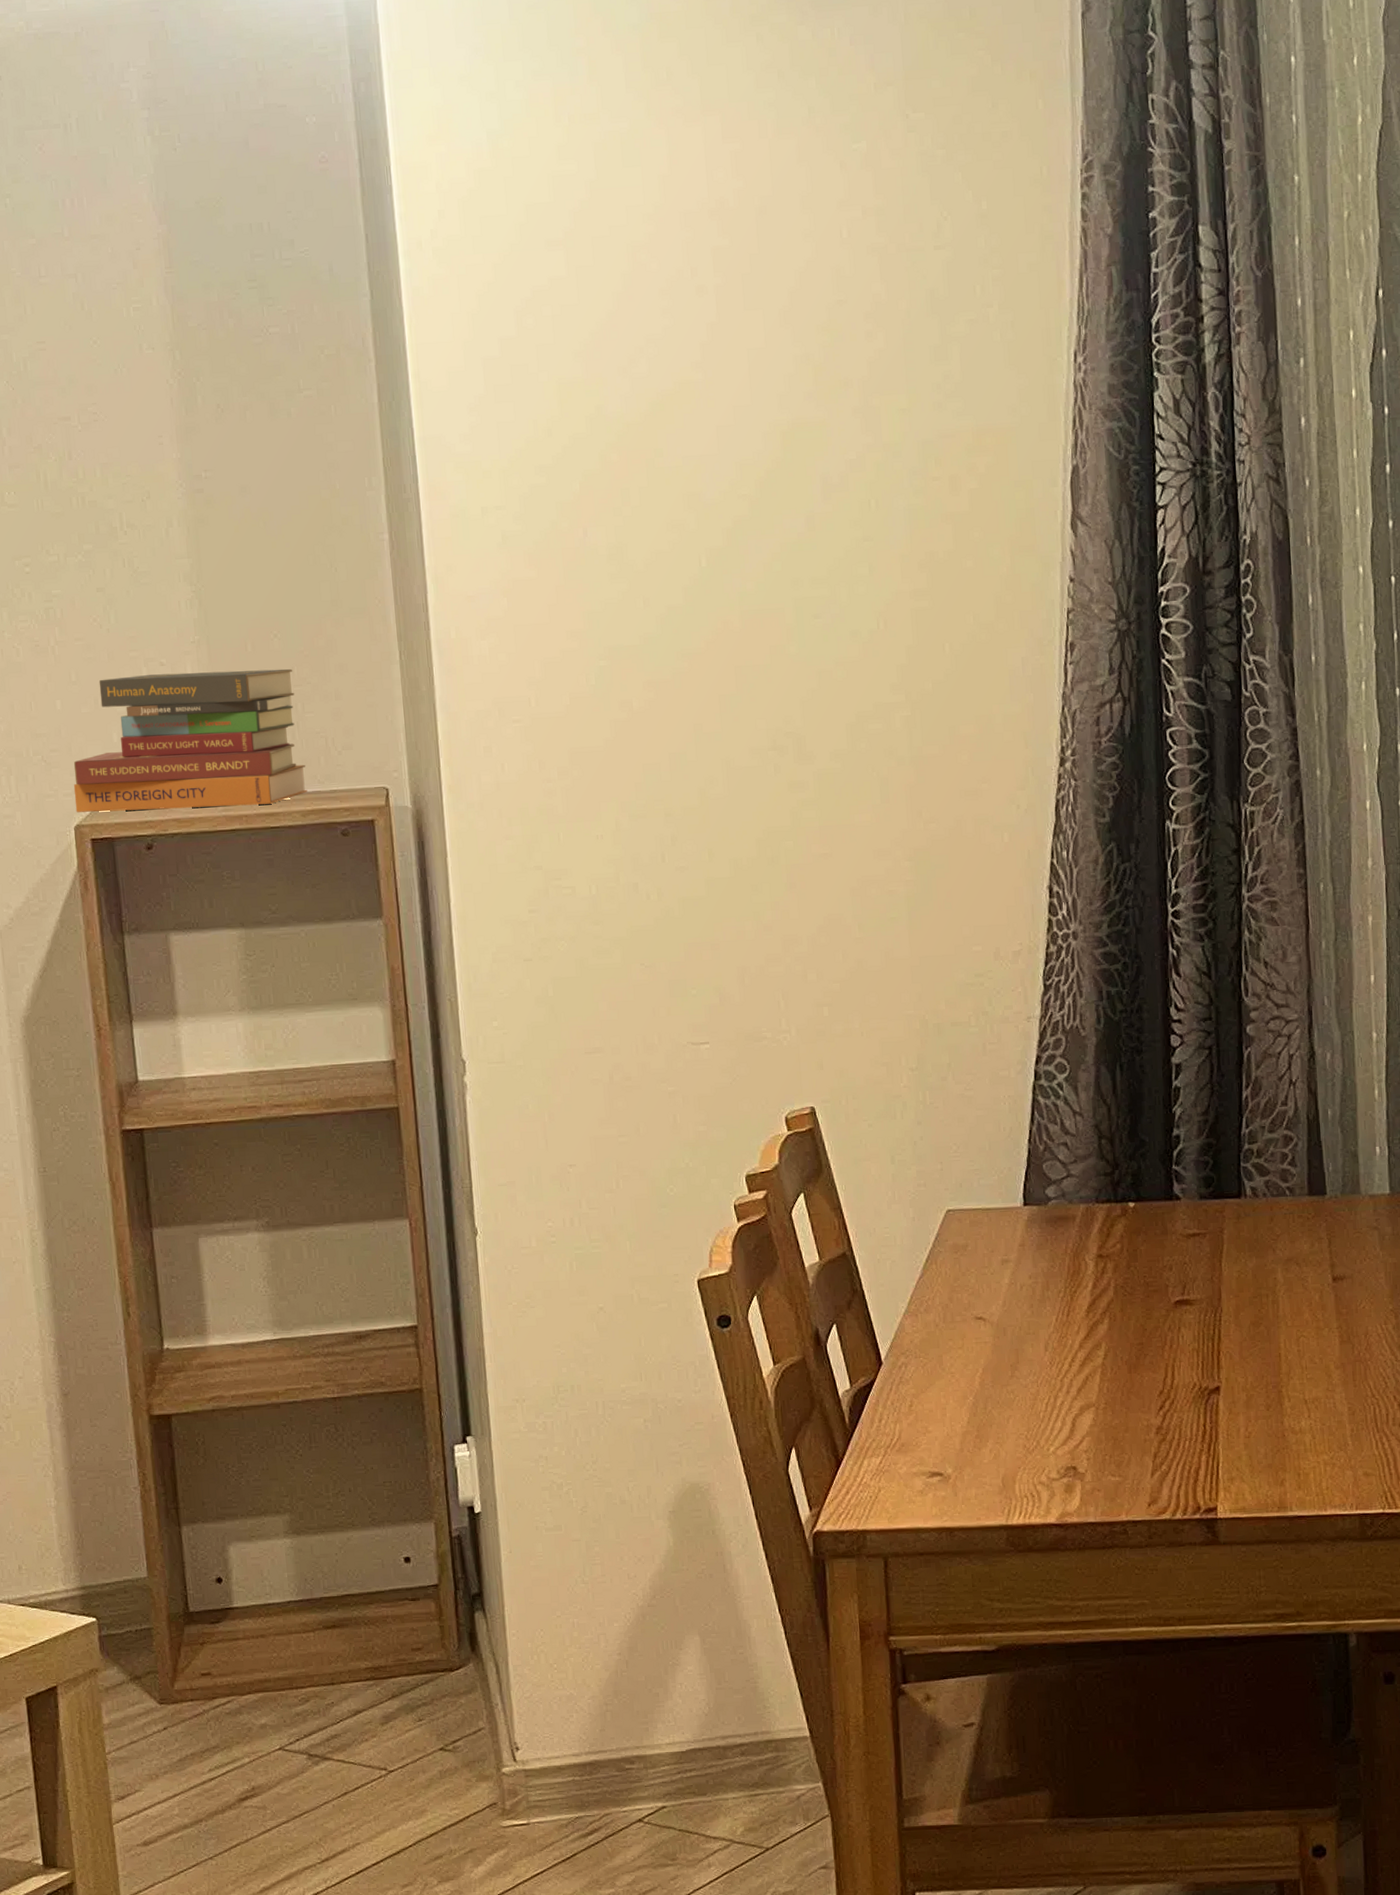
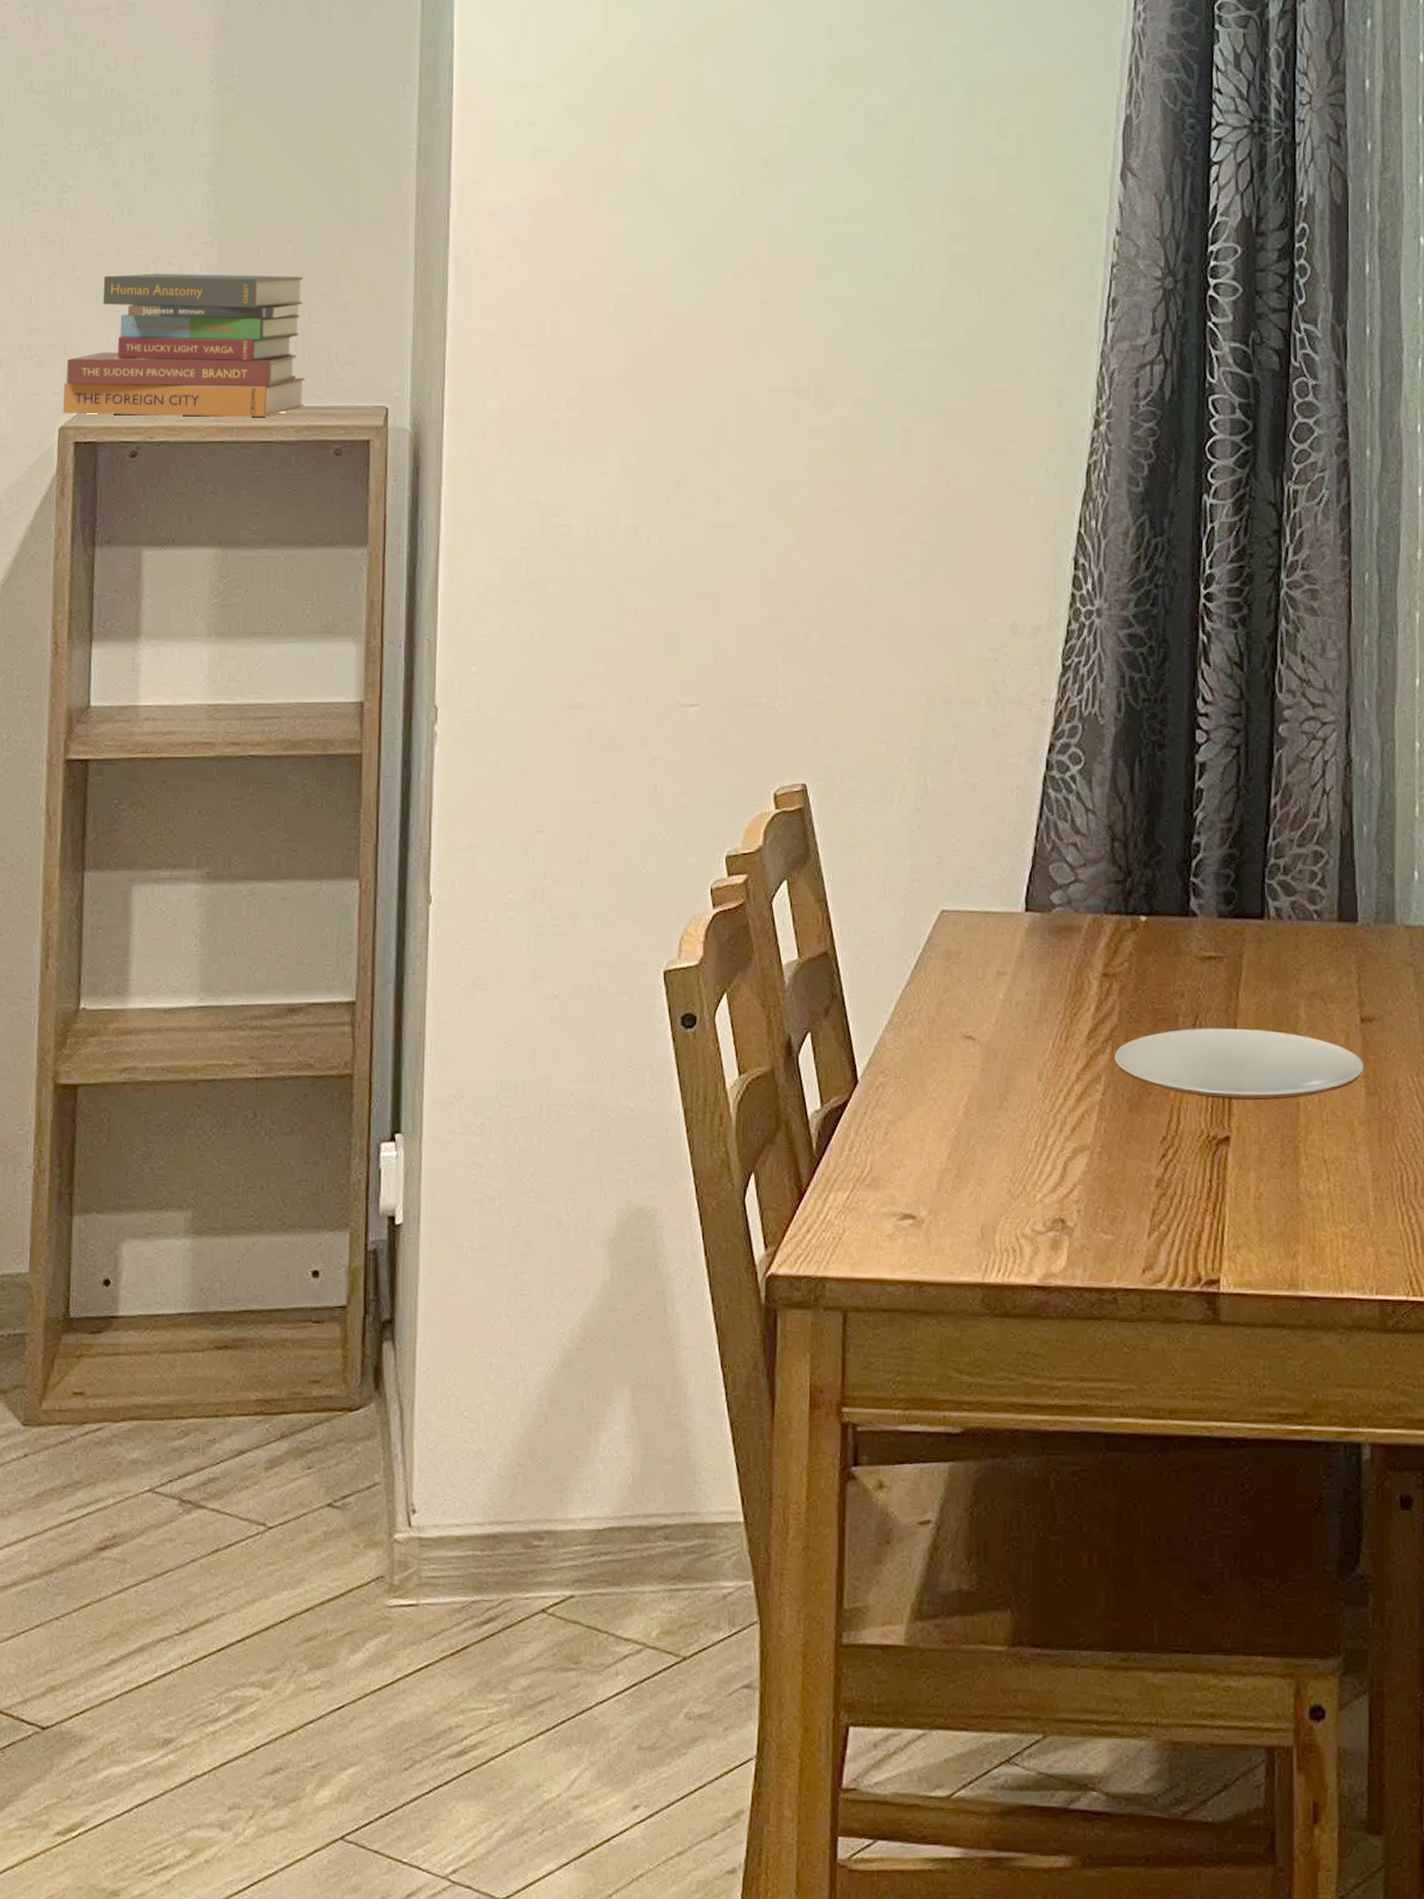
plate: none [1112,1293,1338,1356] -> present [1114,1028,1365,1101]

